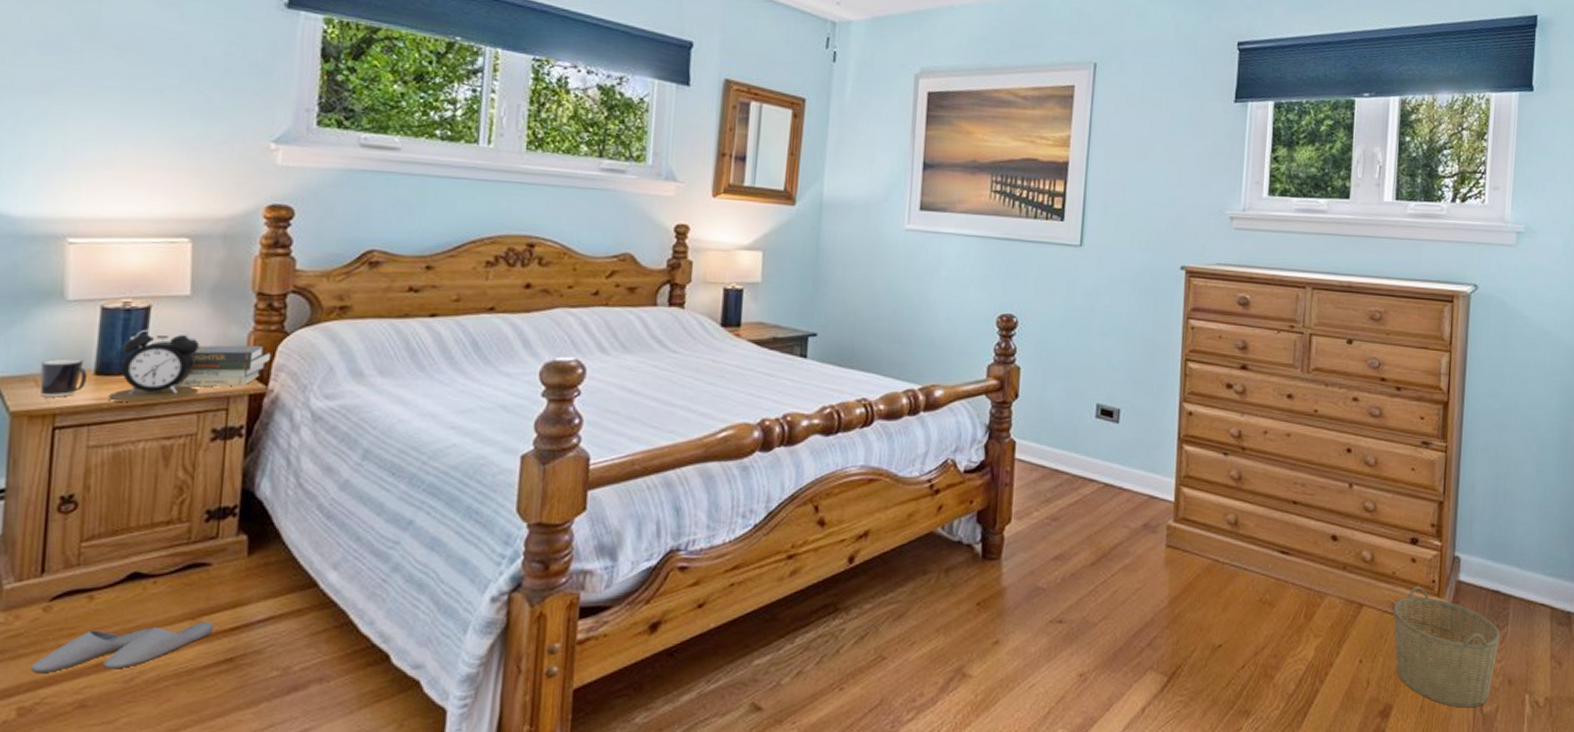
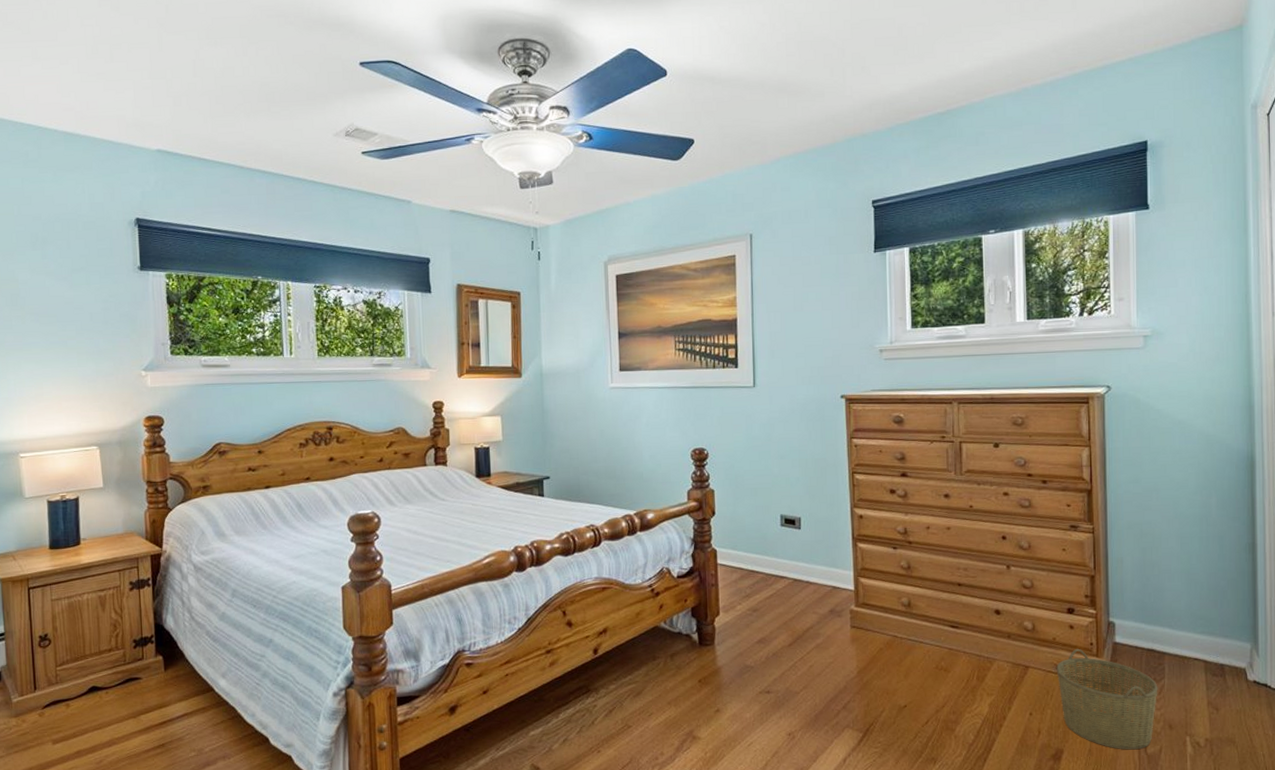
slippers: present [30,622,214,674] -> none [36,719,149,759]
mug: present [40,358,87,398] -> none [14,538,45,567]
alarm clock: present [107,328,200,402] -> none [59,512,118,567]
books: present [172,345,271,388] -> none [100,519,162,554]

